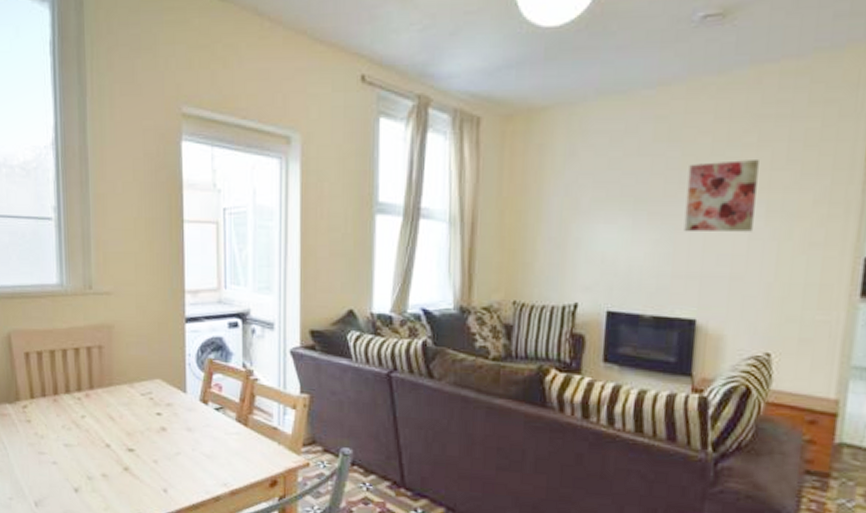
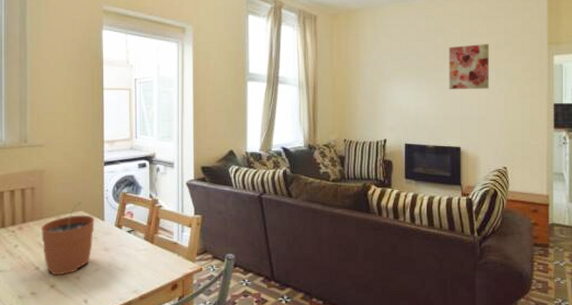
plant pot: none [110,367,175,456] -> present [40,201,95,275]

